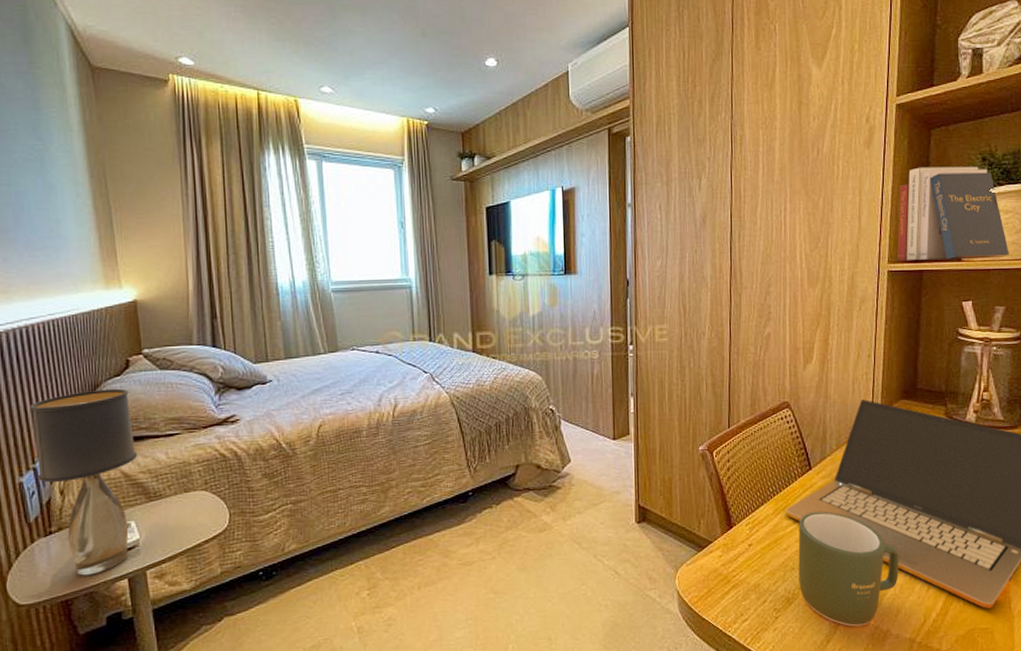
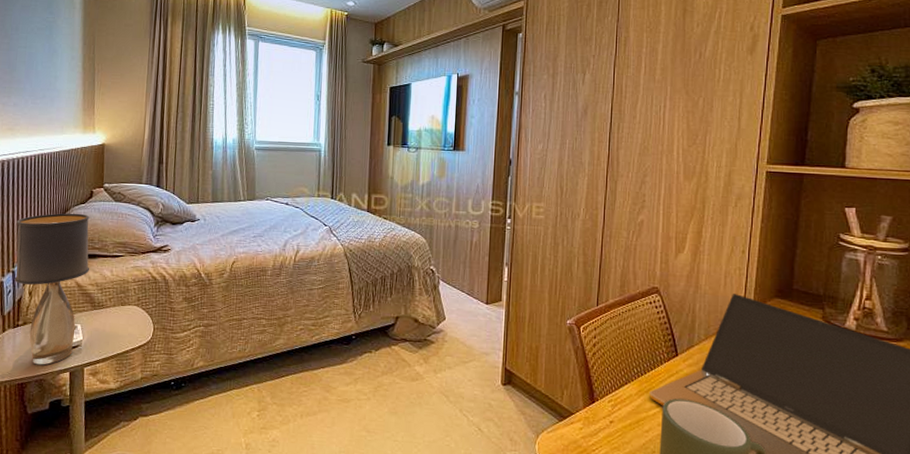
books: present [897,166,1009,261] -> none [777,75,898,169]

